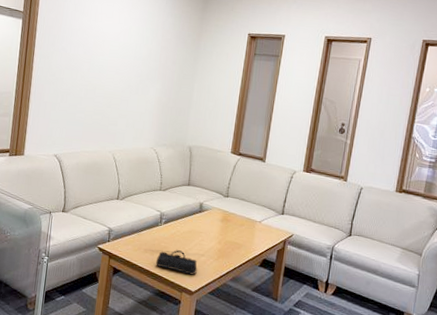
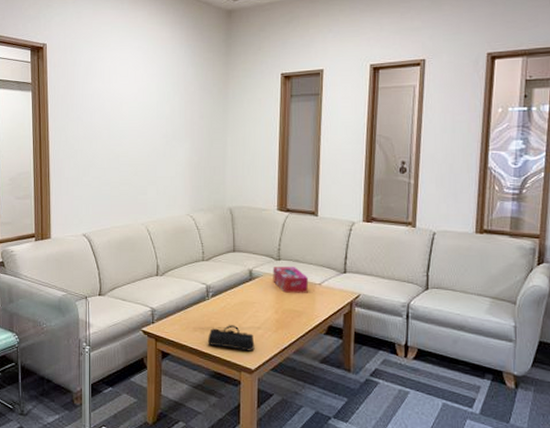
tissue box: none [220,202,250,229] -> present [273,266,308,293]

